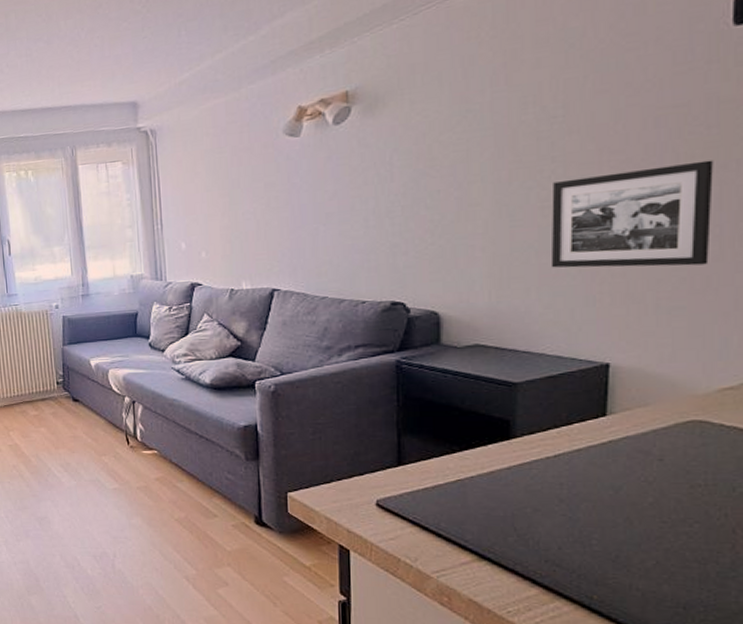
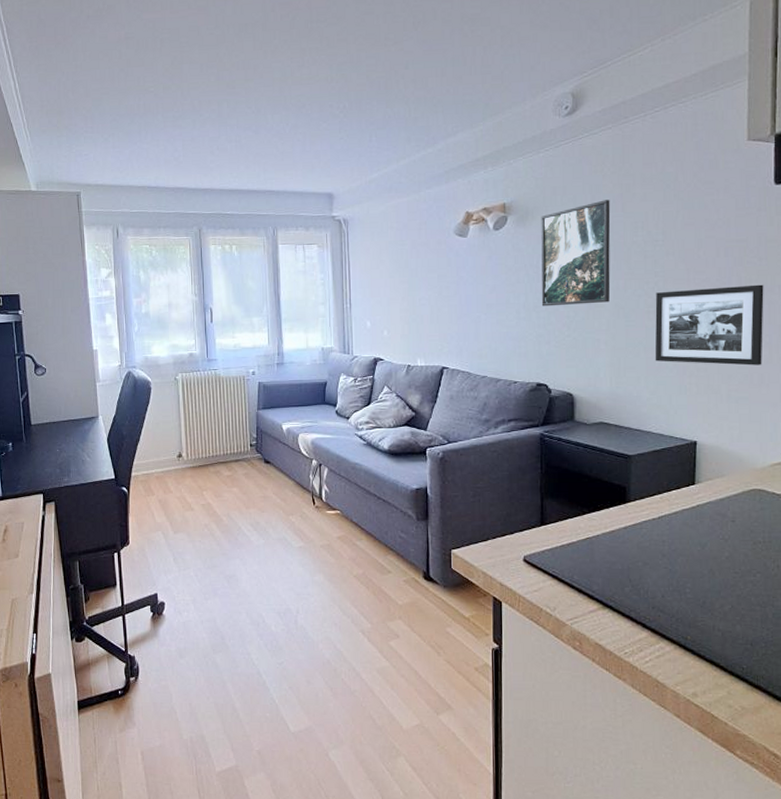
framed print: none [395,72,490,211] -> present [541,200,611,307]

